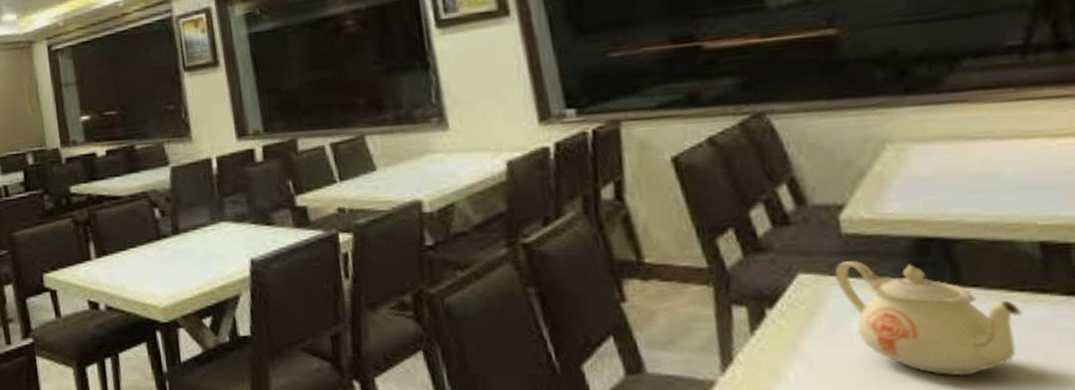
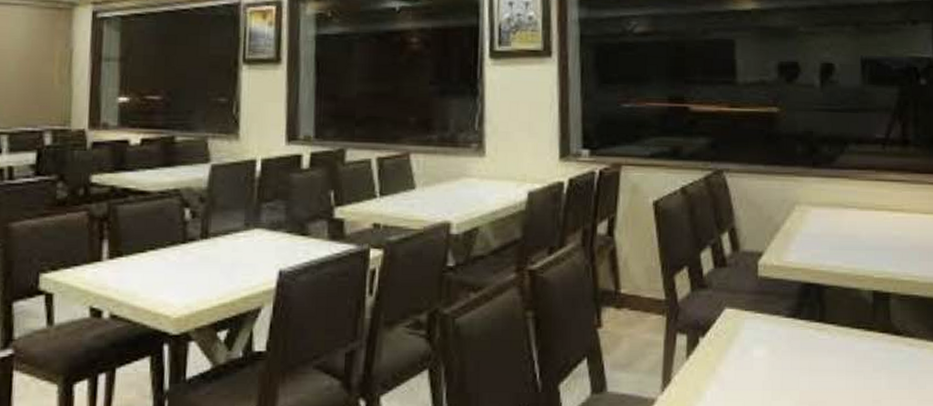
teapot: present [834,261,1022,377] -> none [748,299,856,395]

